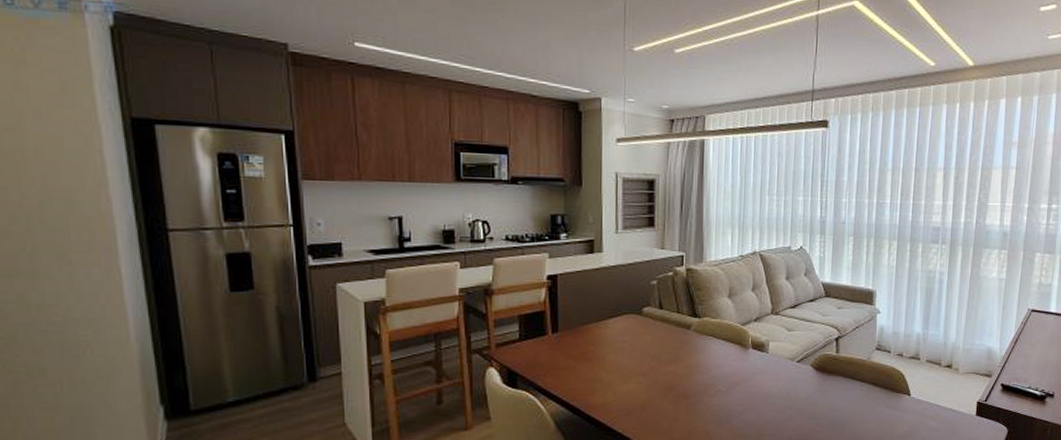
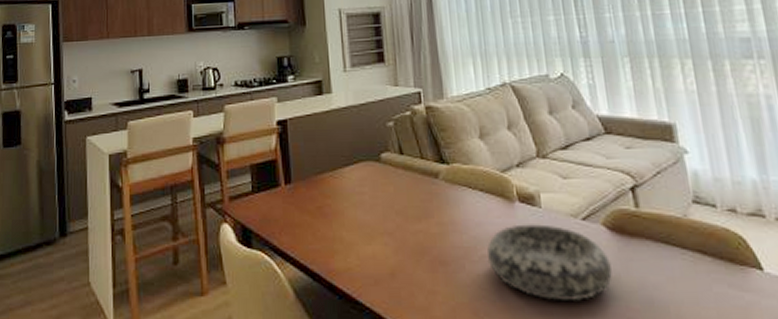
decorative bowl: none [721,366,813,422] -> present [486,224,612,302]

